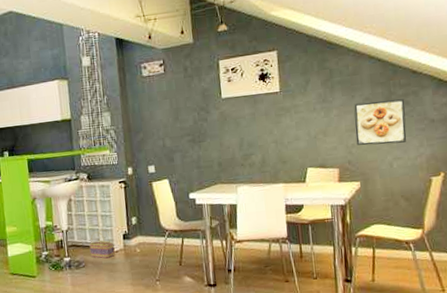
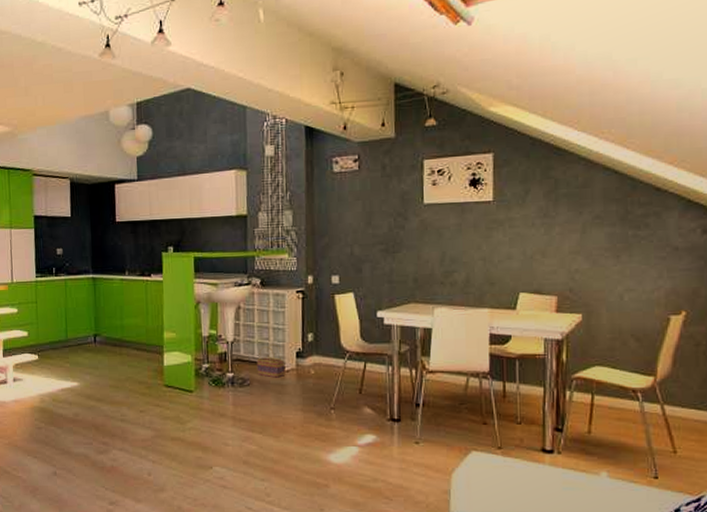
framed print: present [354,99,407,146] -> none [580,220,644,272]

